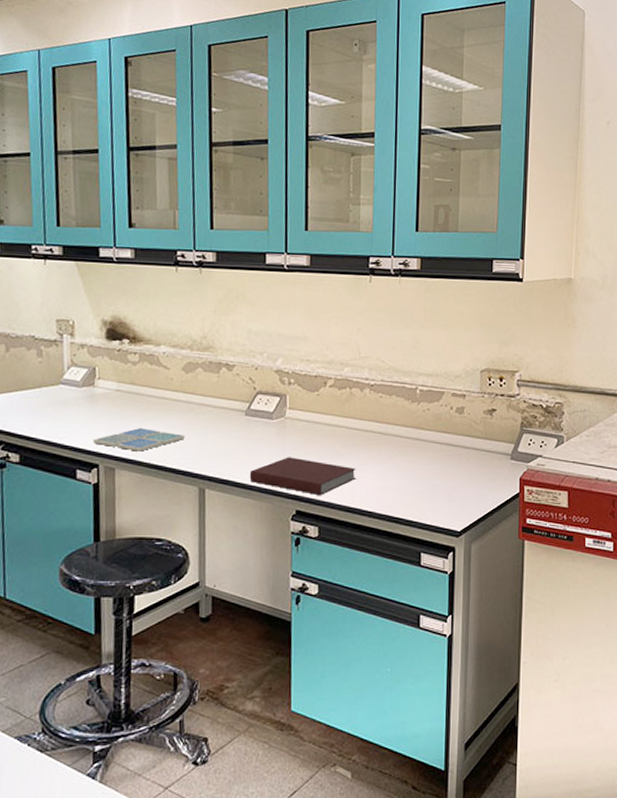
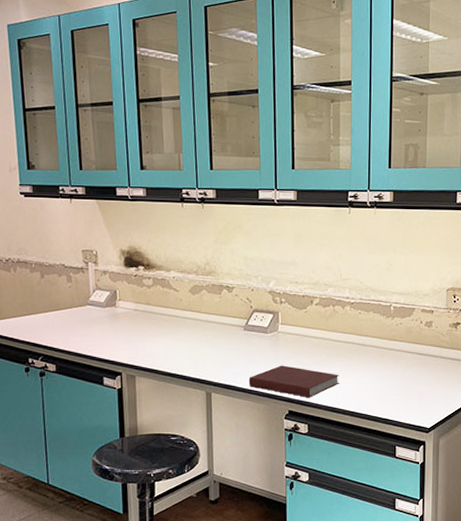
drink coaster: present [92,427,185,452] -> none [116,341,194,362]

